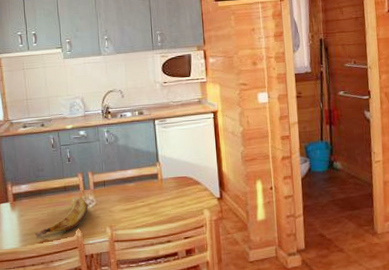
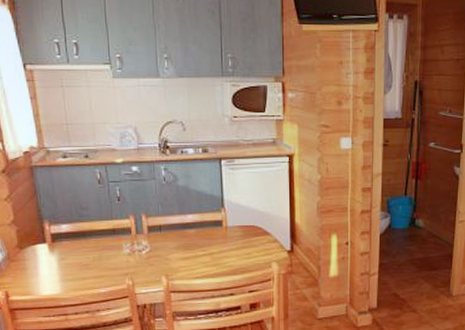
banana: present [35,198,89,238] -> none [78,243,142,285]

